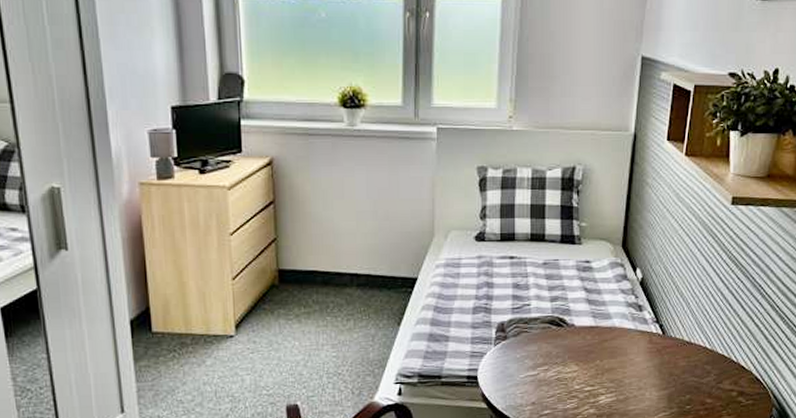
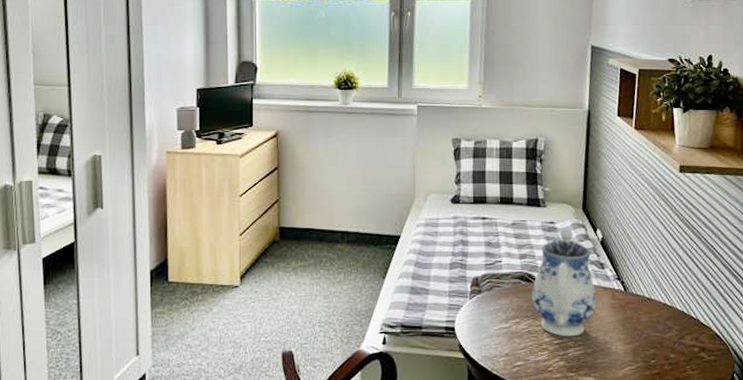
teapot: none [563,267,632,384] -> present [532,228,597,337]

